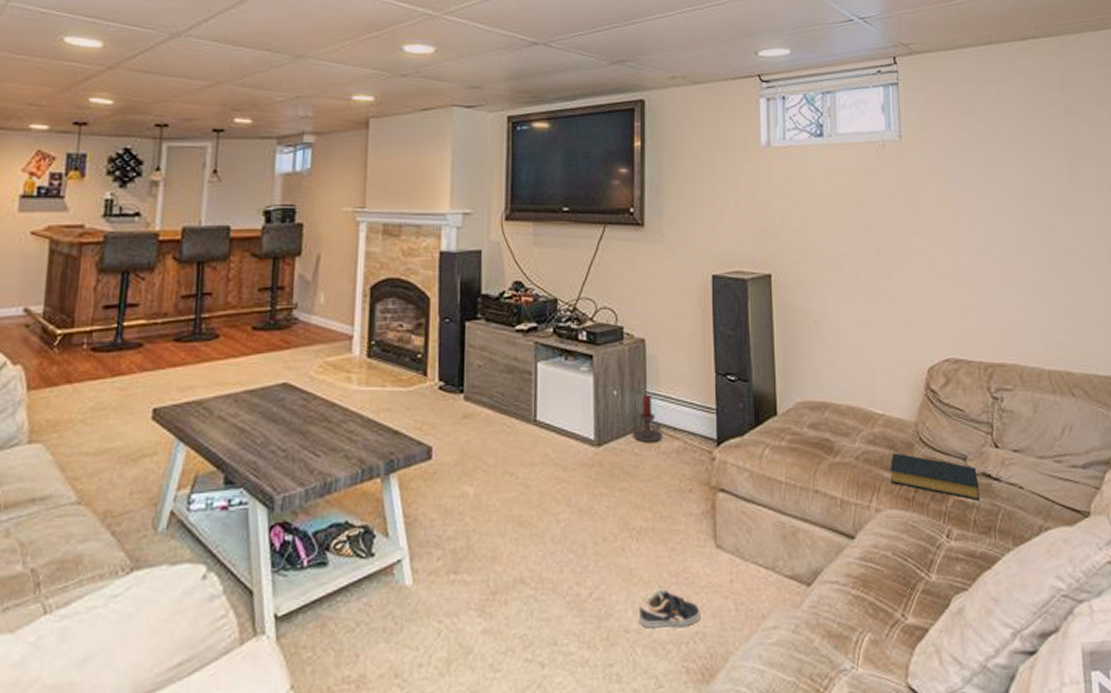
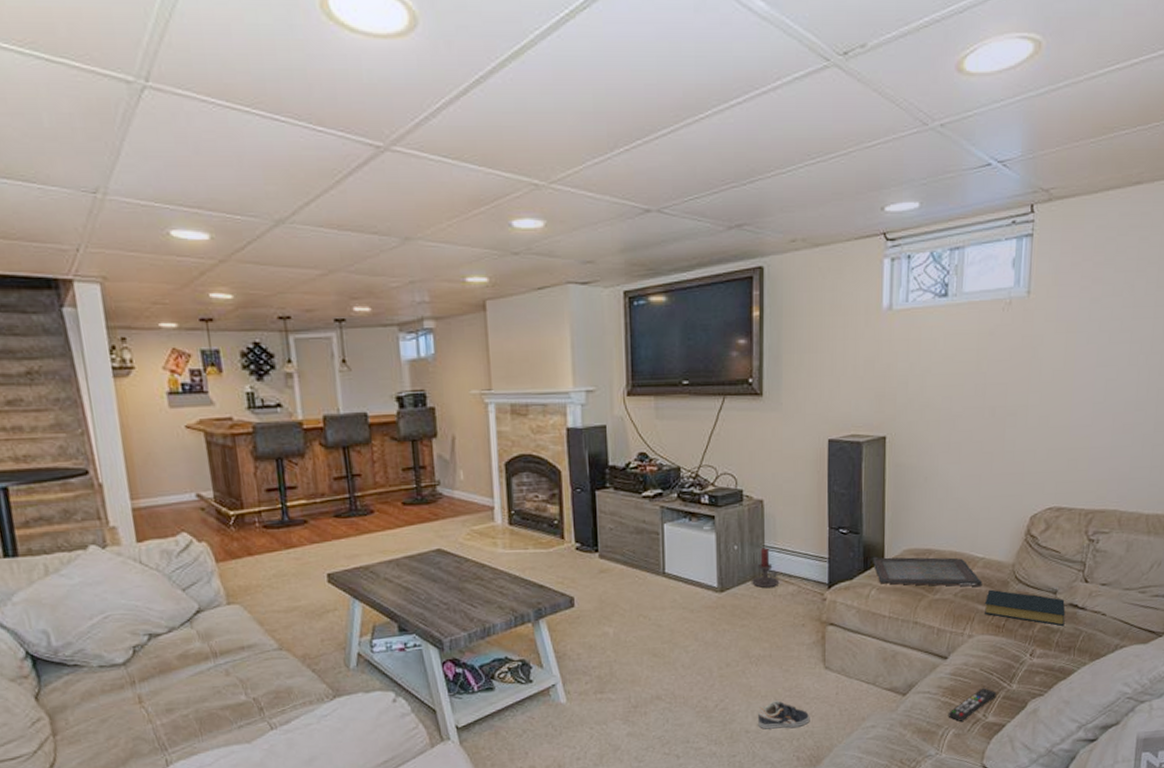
serving tray: none [763,409,885,450] -> present [872,556,983,587]
remote control: none [861,577,915,623] -> present [948,687,997,722]

